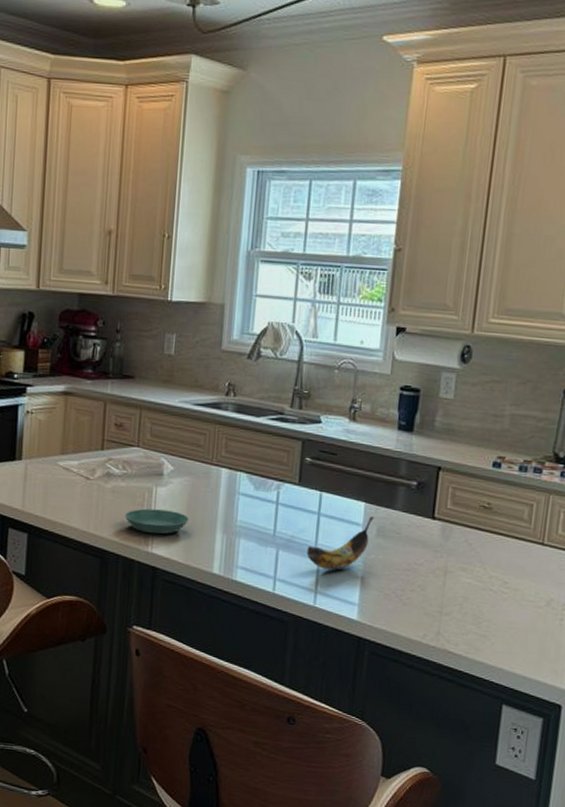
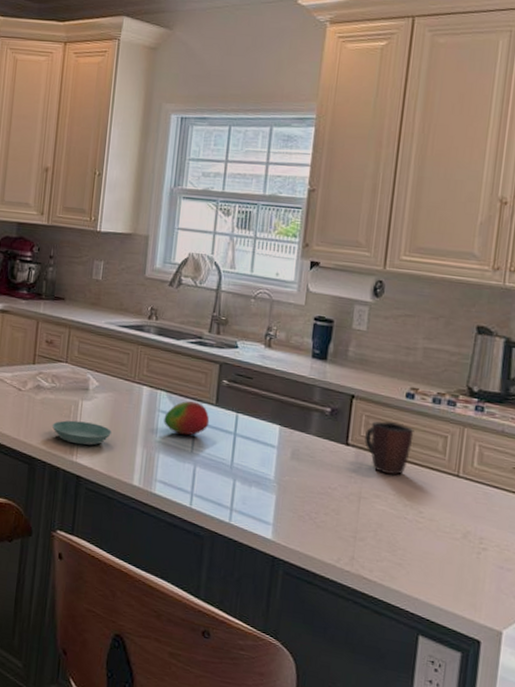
fruit: none [244,481,293,518] -> present [164,400,210,436]
banana: present [307,516,374,570] -> none [223,439,288,489]
mug: none [451,492,501,547] -> present [364,421,414,475]

